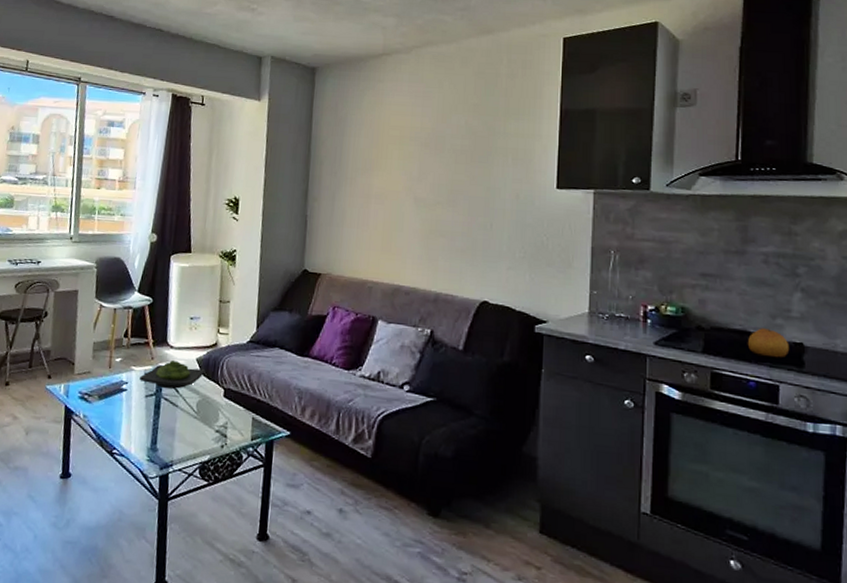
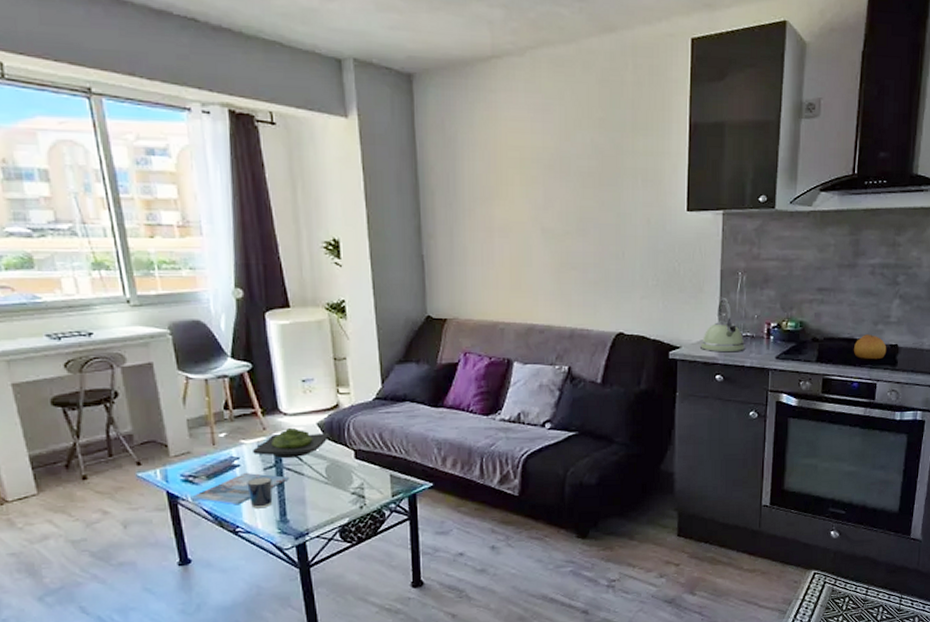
magazine: none [82,397,165,428] -> present [190,472,289,505]
mug: none [128,403,151,434] -> present [247,477,273,509]
kettle: none [569,275,620,333] -> present [701,298,746,353]

